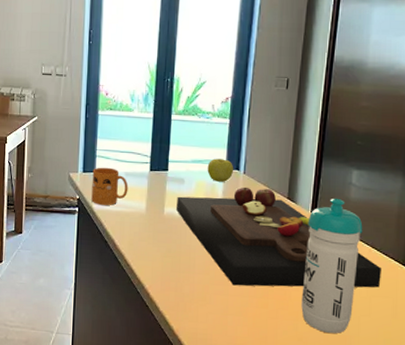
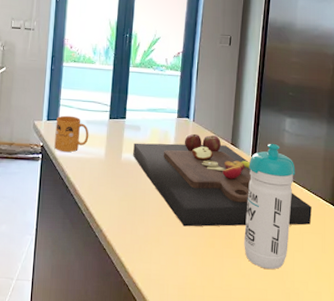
apple: present [207,158,234,182] -> none [161,107,185,129]

